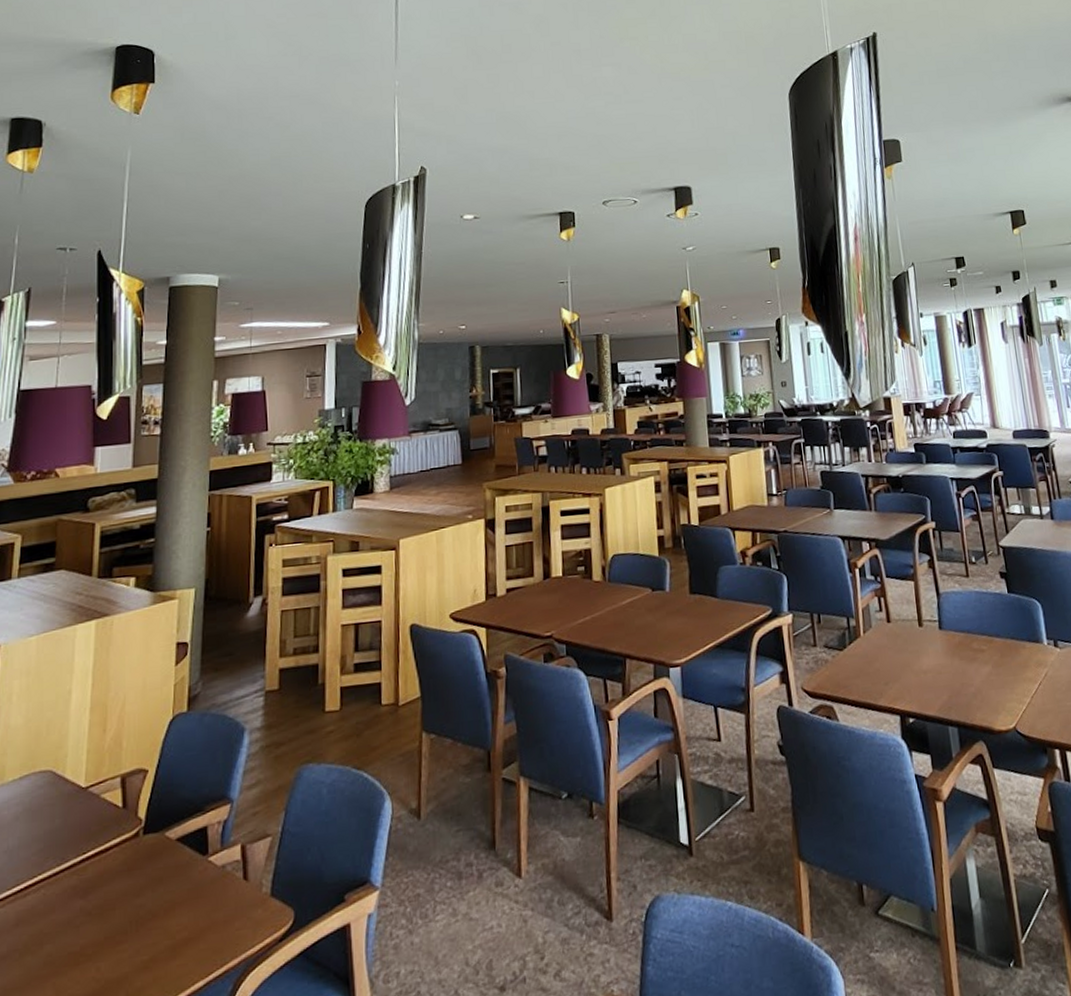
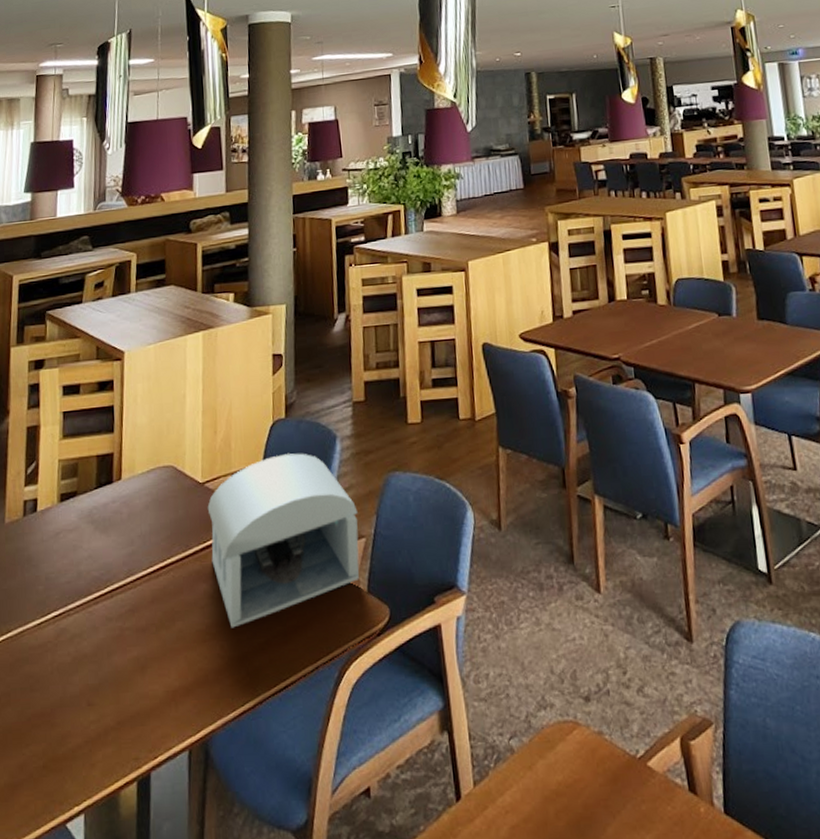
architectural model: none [90,748,264,947] -> present [207,453,360,628]

